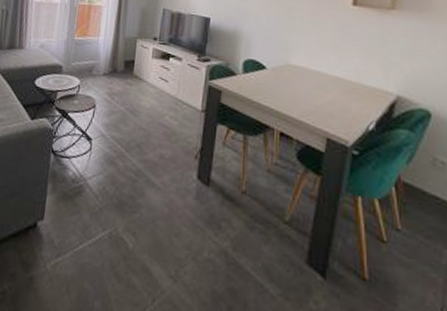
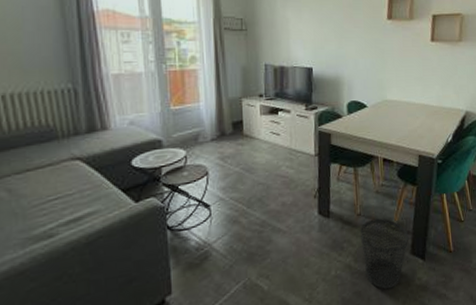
wastebasket: none [243,202,305,302] -> present [360,218,409,290]

